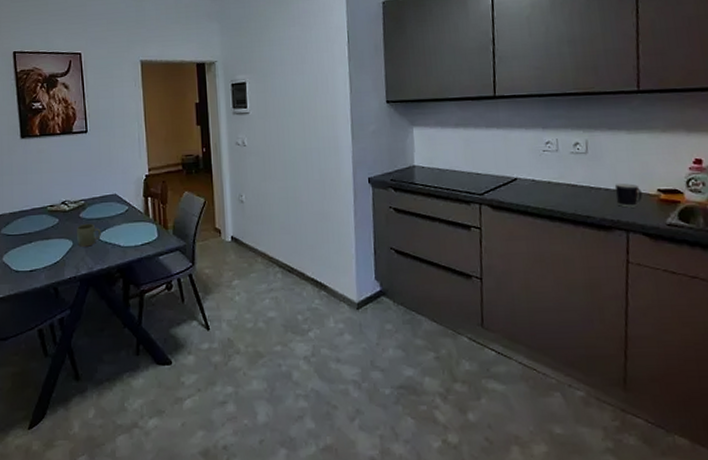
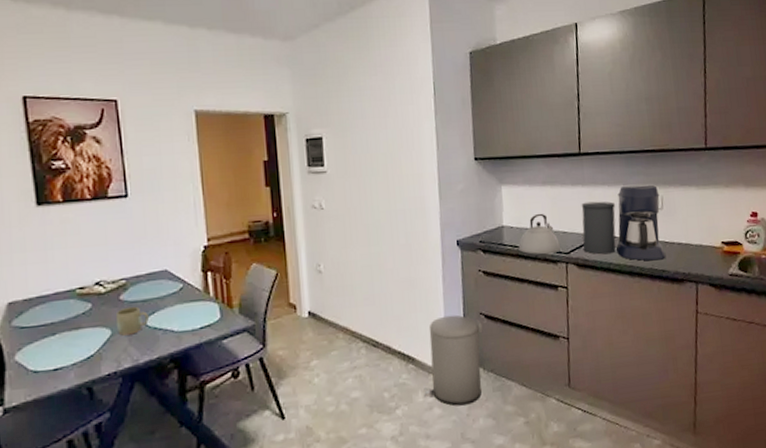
pedal bin: none [335,248,393,335] -> present [423,314,483,406]
kettle: none [429,154,473,195] -> present [518,213,560,255]
canister: none [496,144,534,197] -> present [581,201,616,255]
coffee maker: none [533,128,591,206] -> present [615,184,666,261]
mug: present [614,183,642,208] -> none [686,237,709,261]

